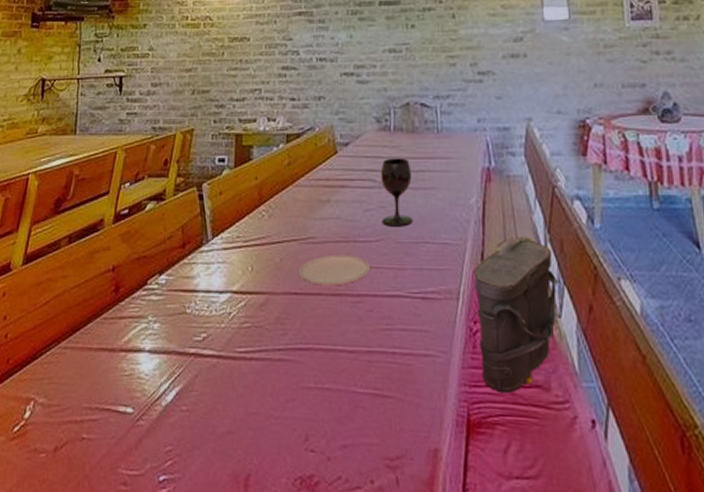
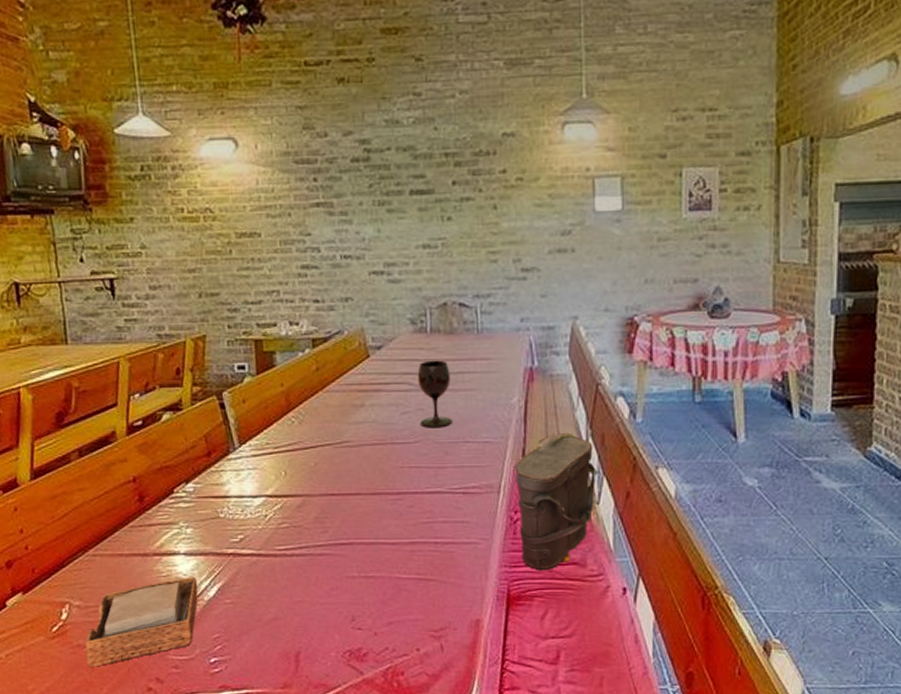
napkin holder: none [39,377,158,478] -> present [85,577,198,667]
plate: present [300,254,371,286] -> none [336,456,410,486]

